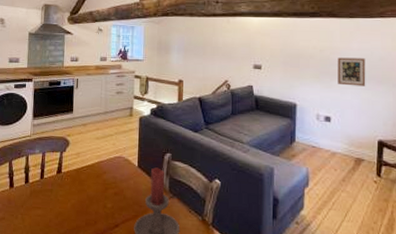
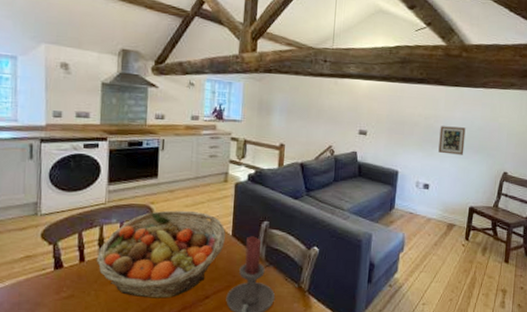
fruit basket: none [22,142,132,225] -> present [96,210,225,299]

